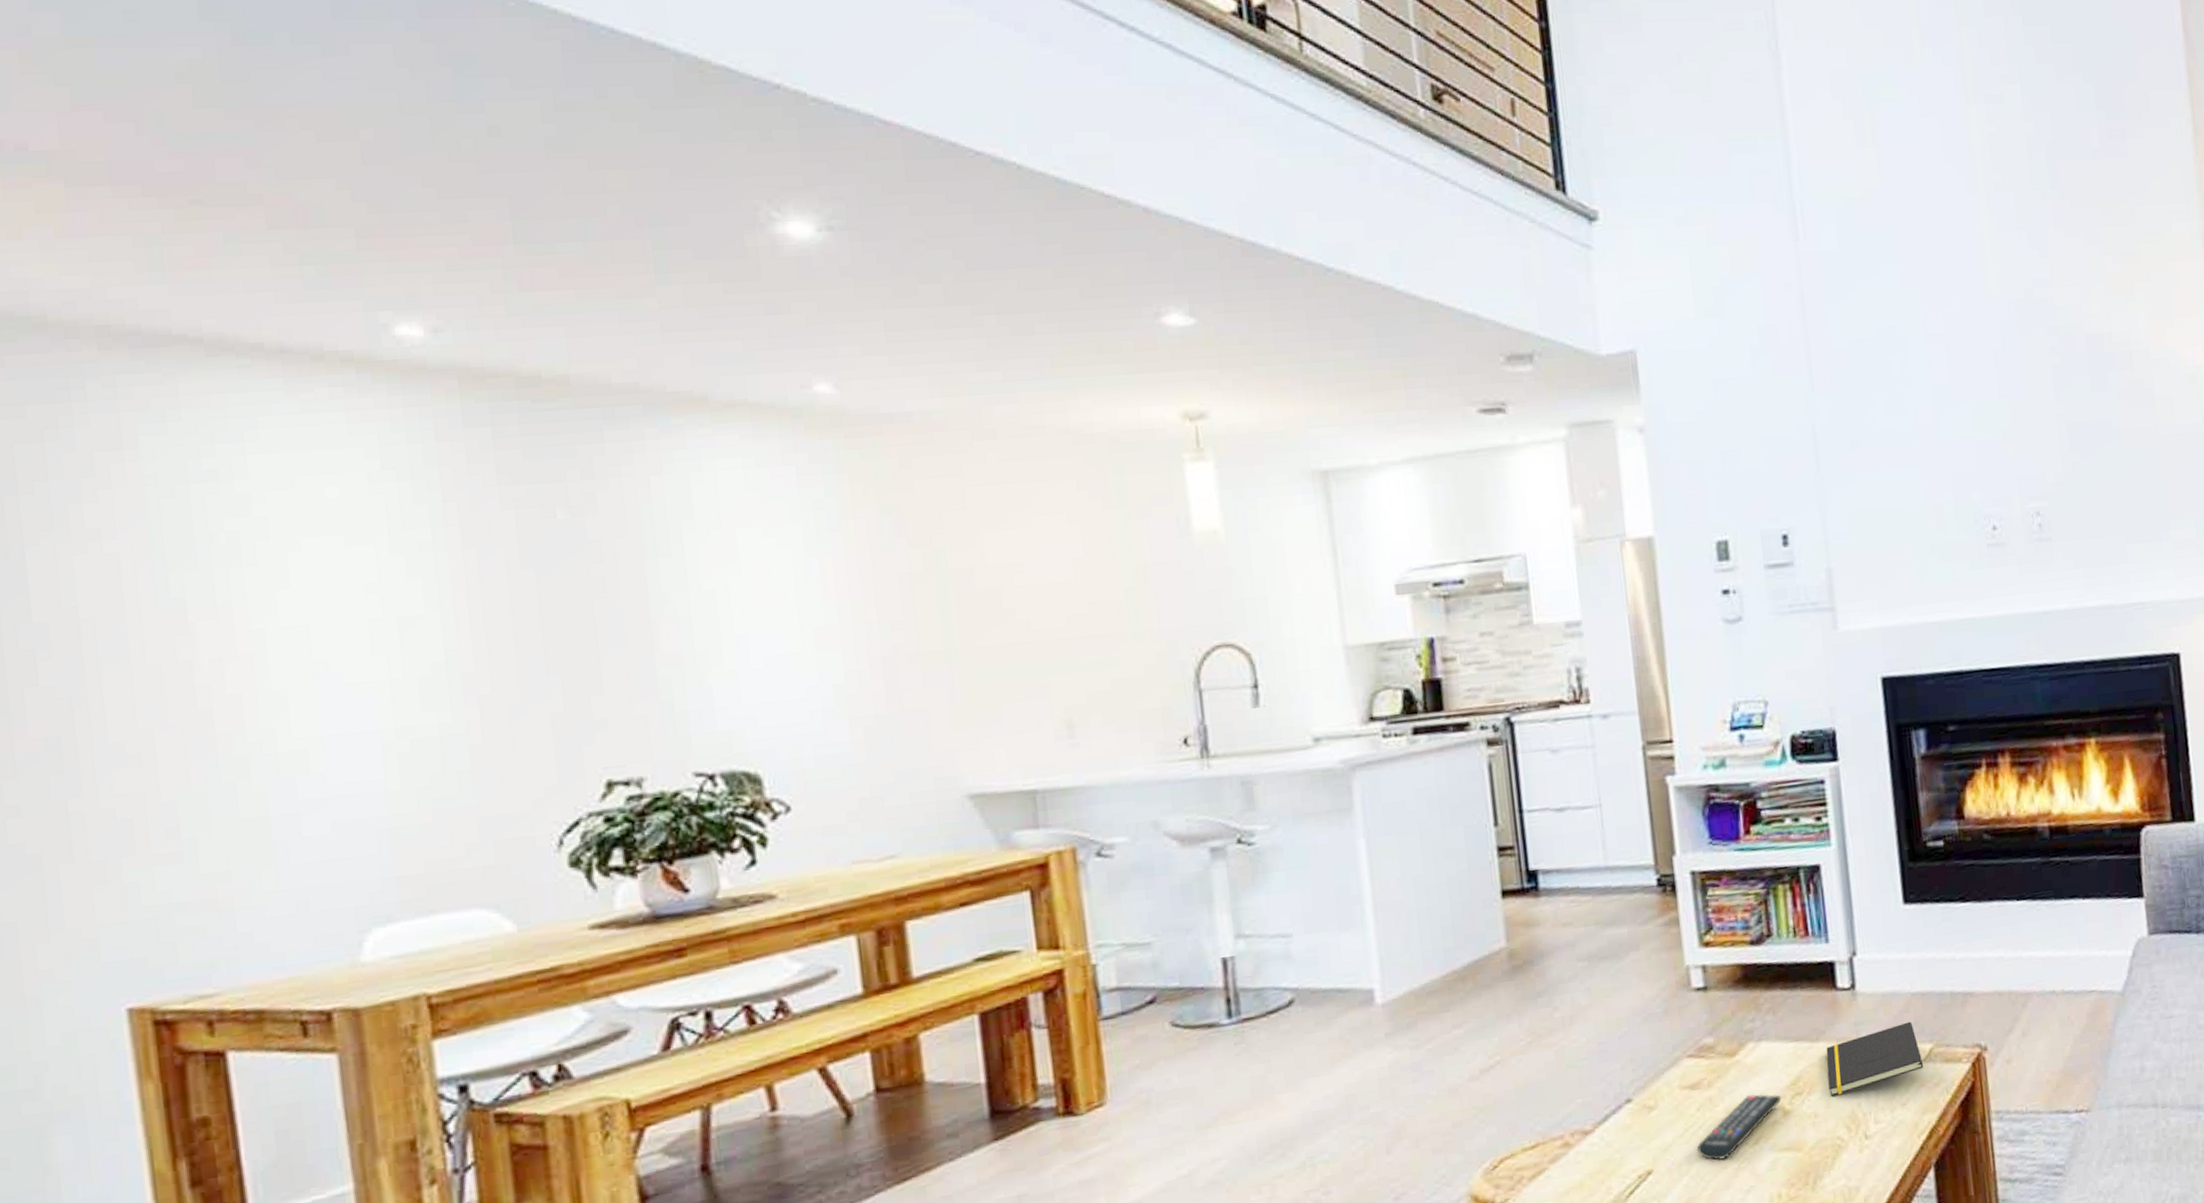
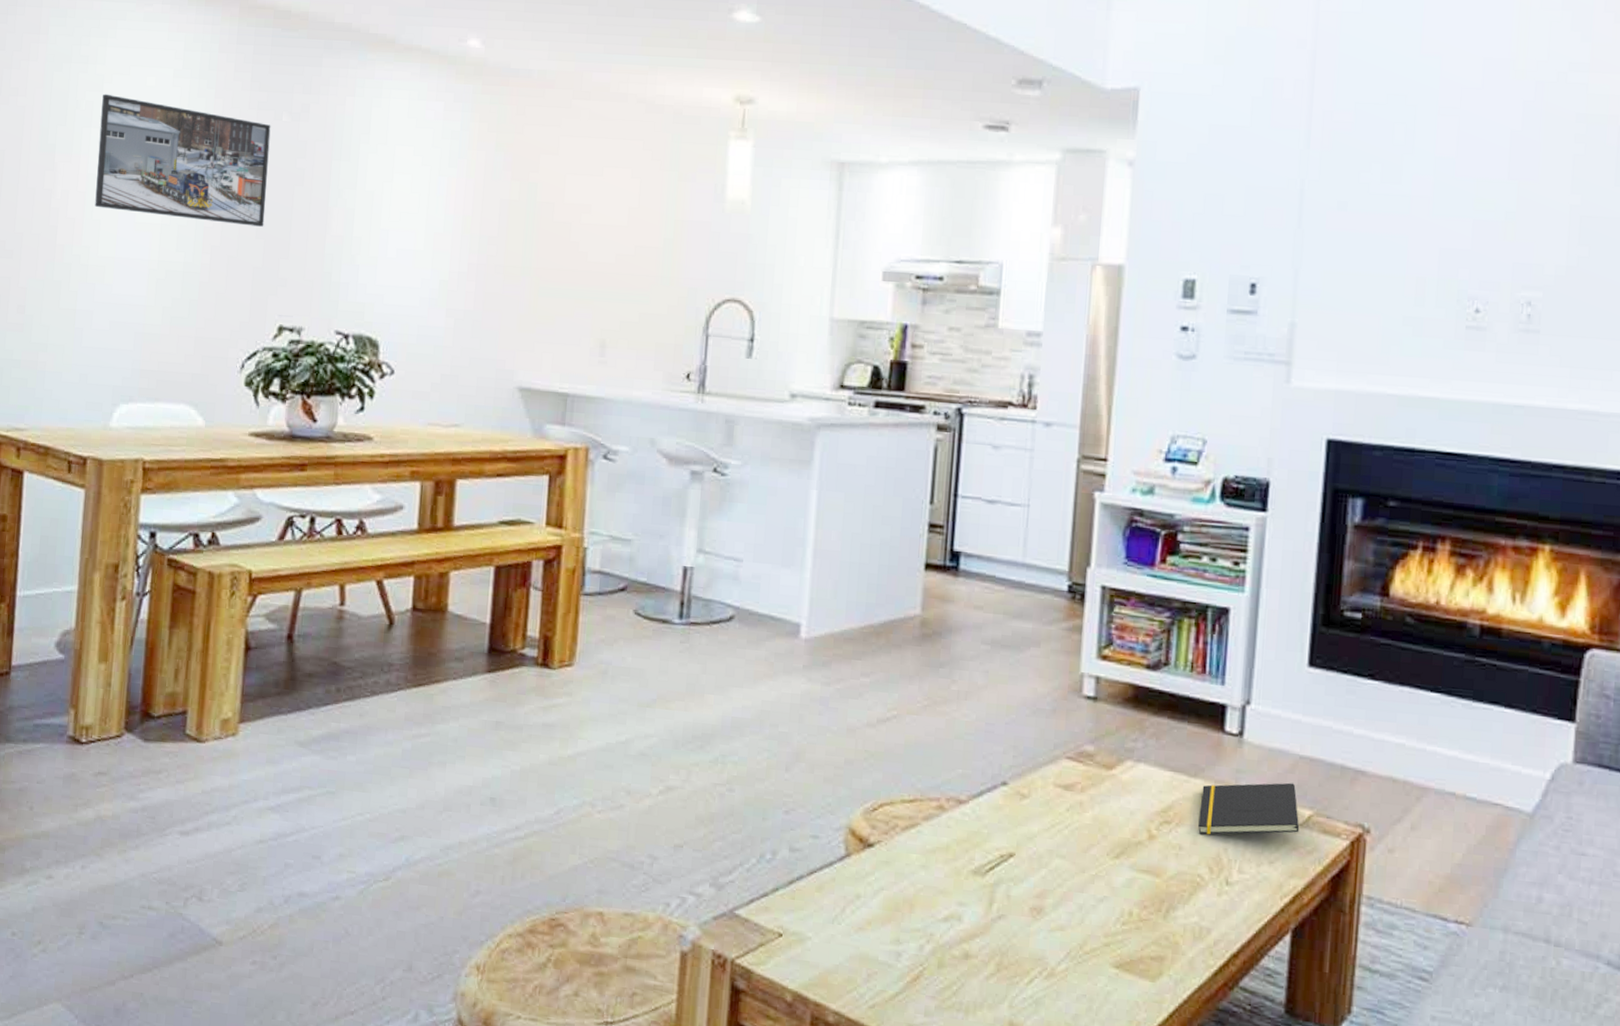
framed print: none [253,518,557,674] -> present [95,93,271,227]
remote control: present [1696,1093,1782,1160] -> none [1059,809,1150,863]

